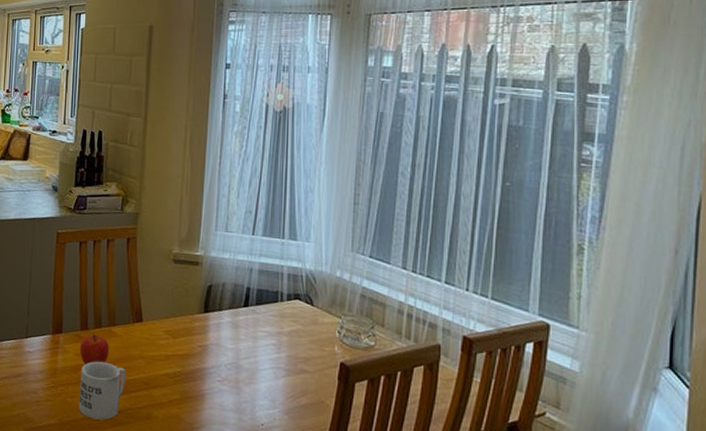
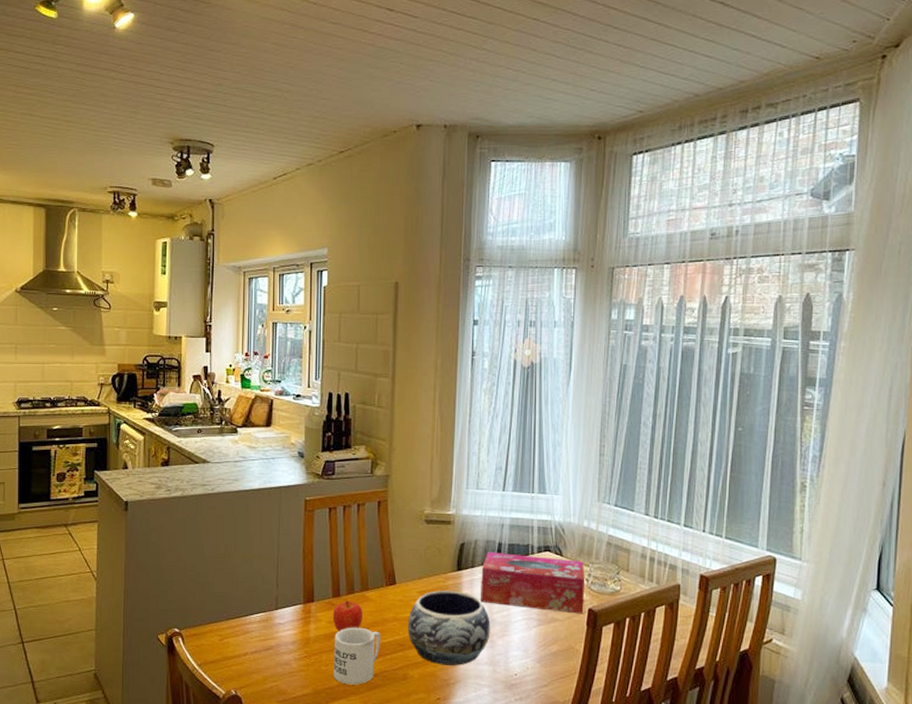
decorative bowl: none [152,331,237,410] -> present [407,590,490,666]
tissue box: none [228,295,337,368] -> present [481,551,585,614]

